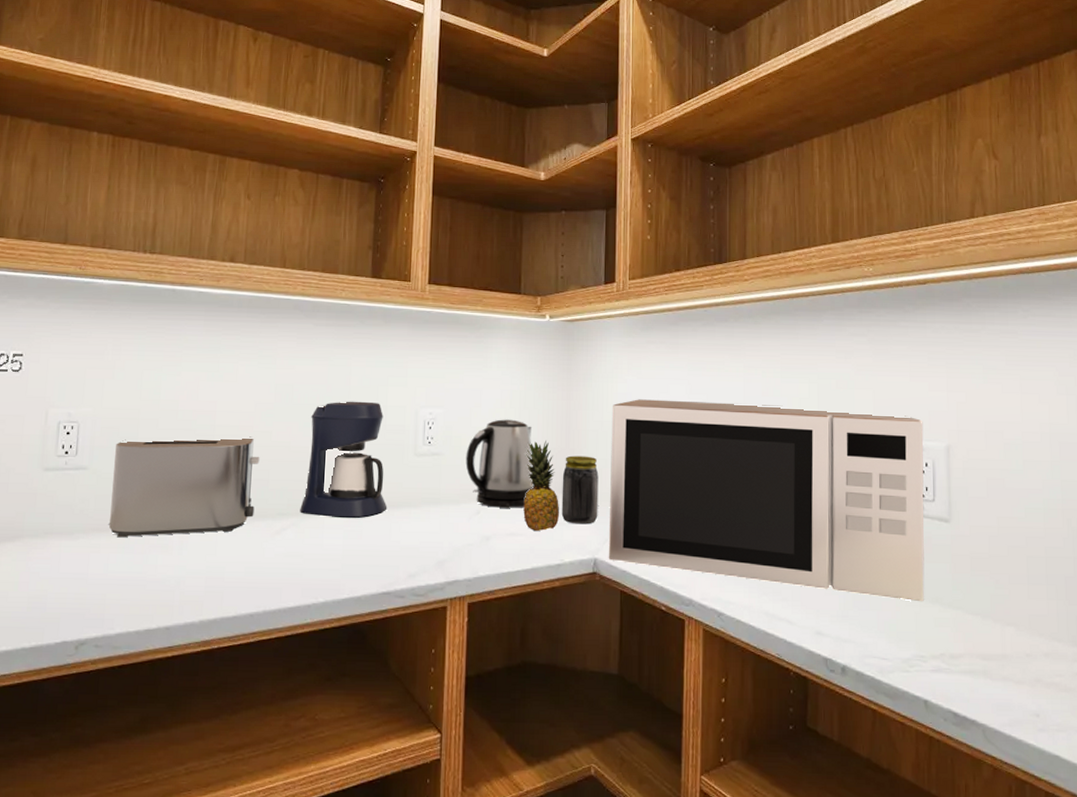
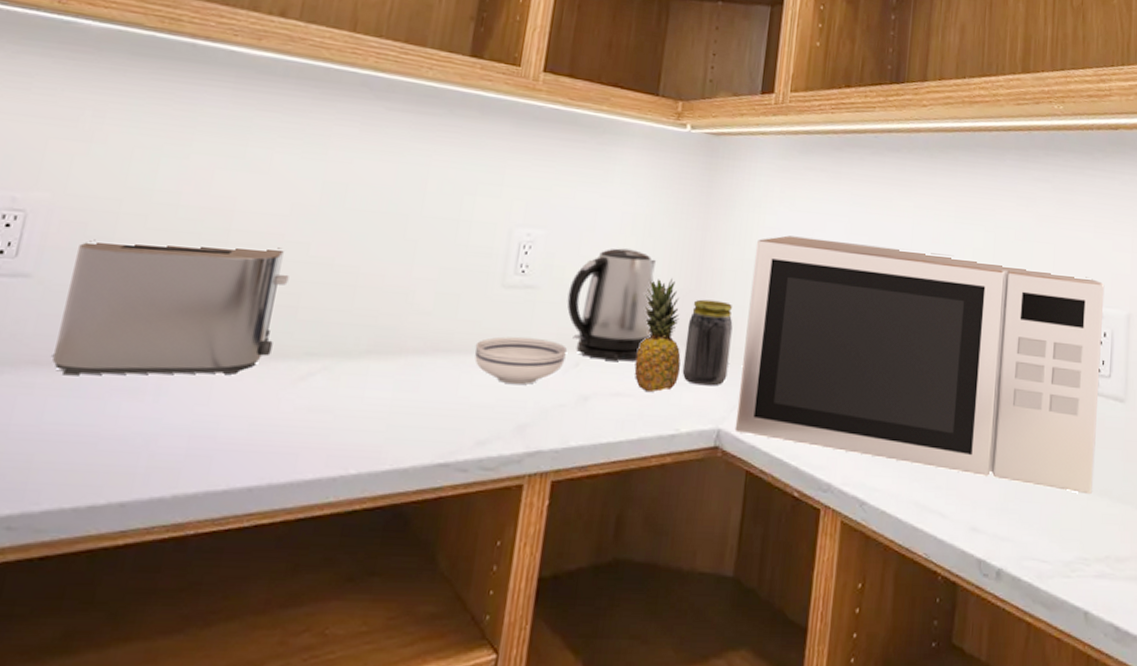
coffee maker: present [300,401,388,519] -> none [336,210,466,366]
bowl: none [400,493,469,530] -> present [475,336,567,384]

